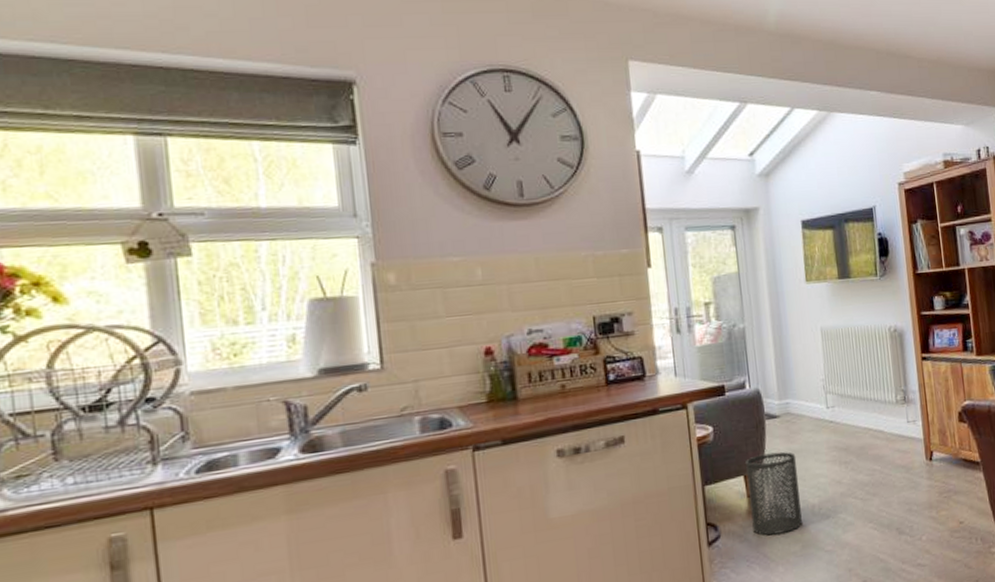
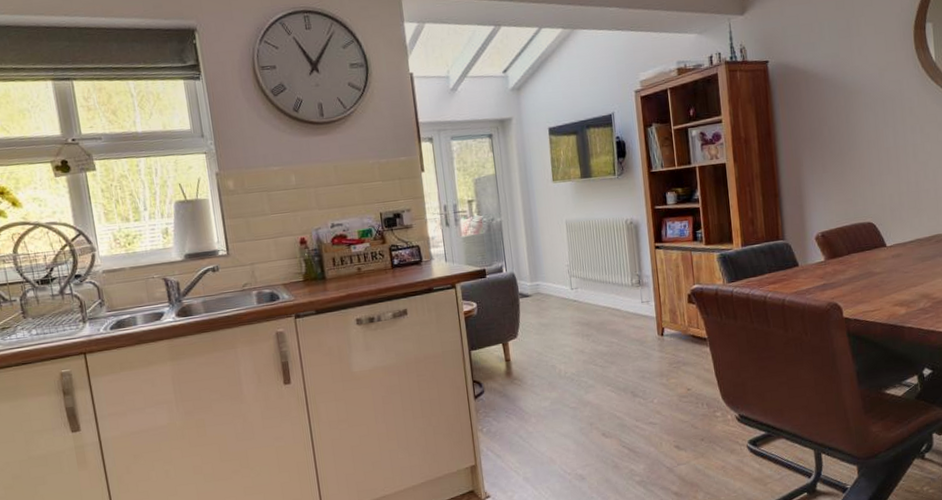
trash can: present [746,451,802,535] -> none [504,325,551,393]

